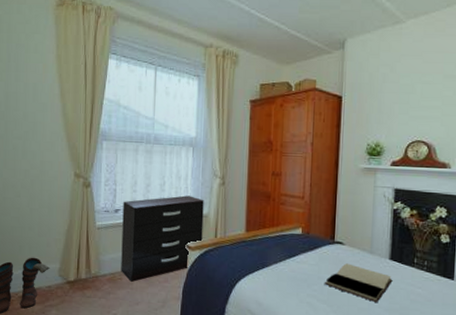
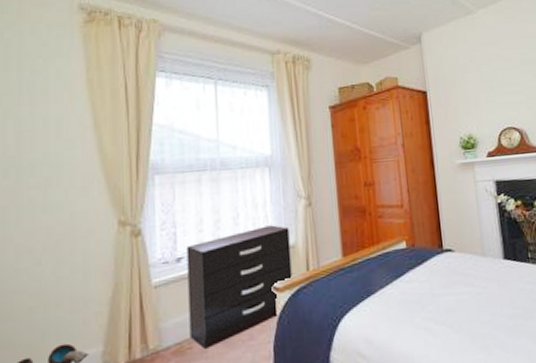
book: present [324,263,393,303] -> none [439,272,511,312]

